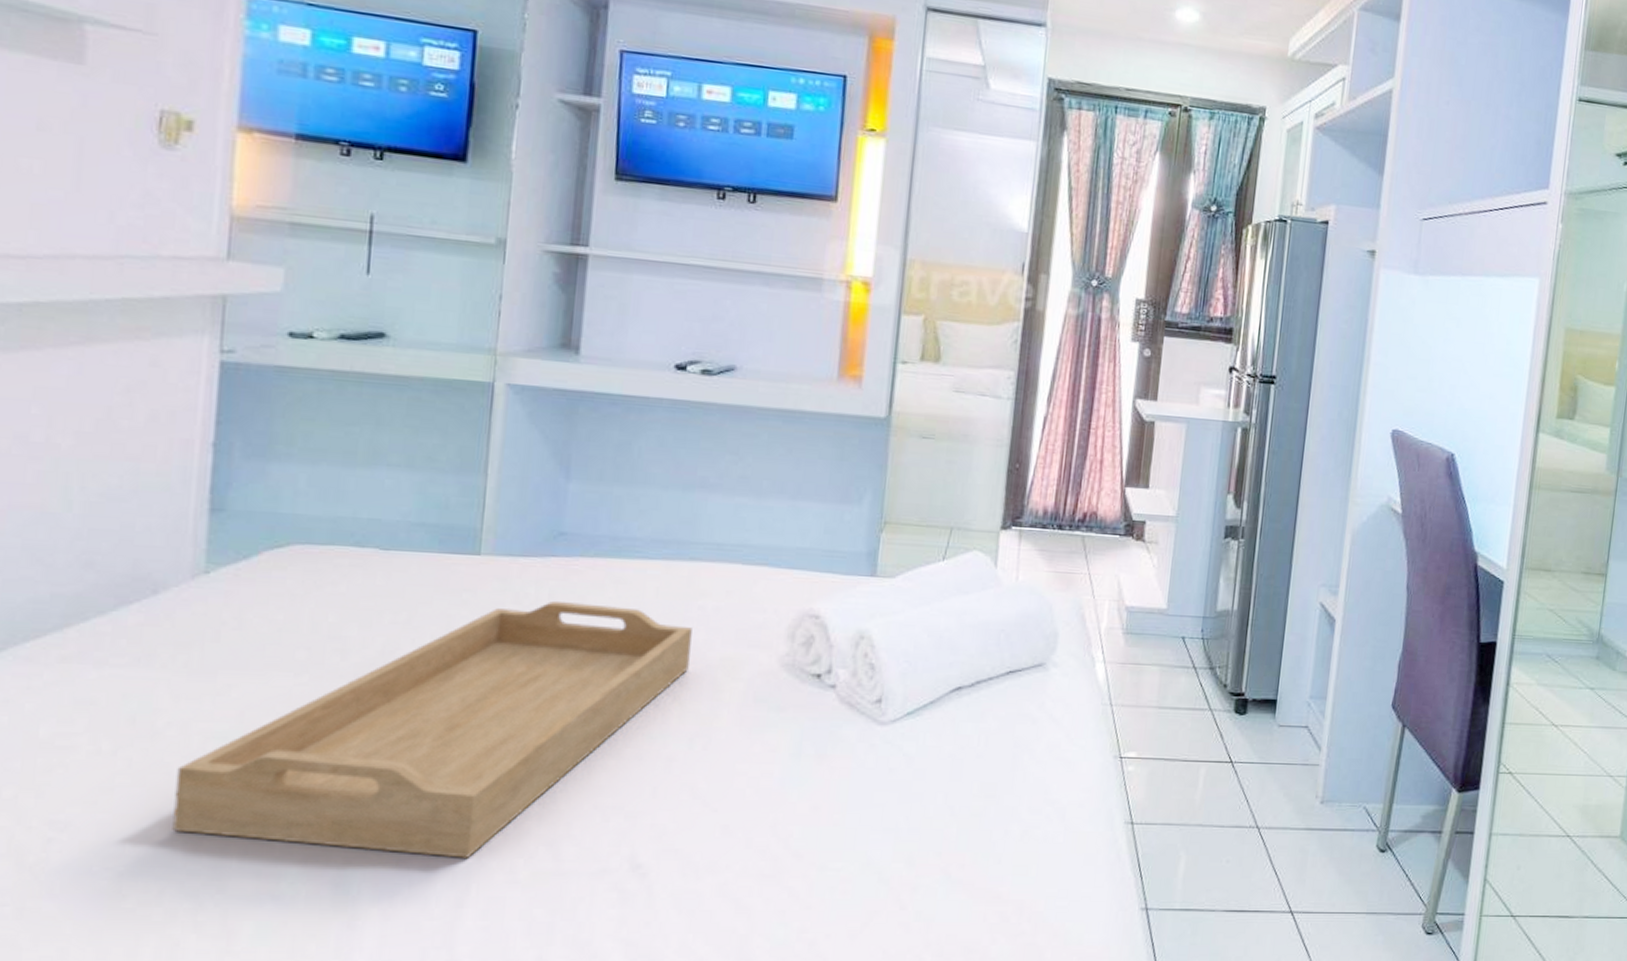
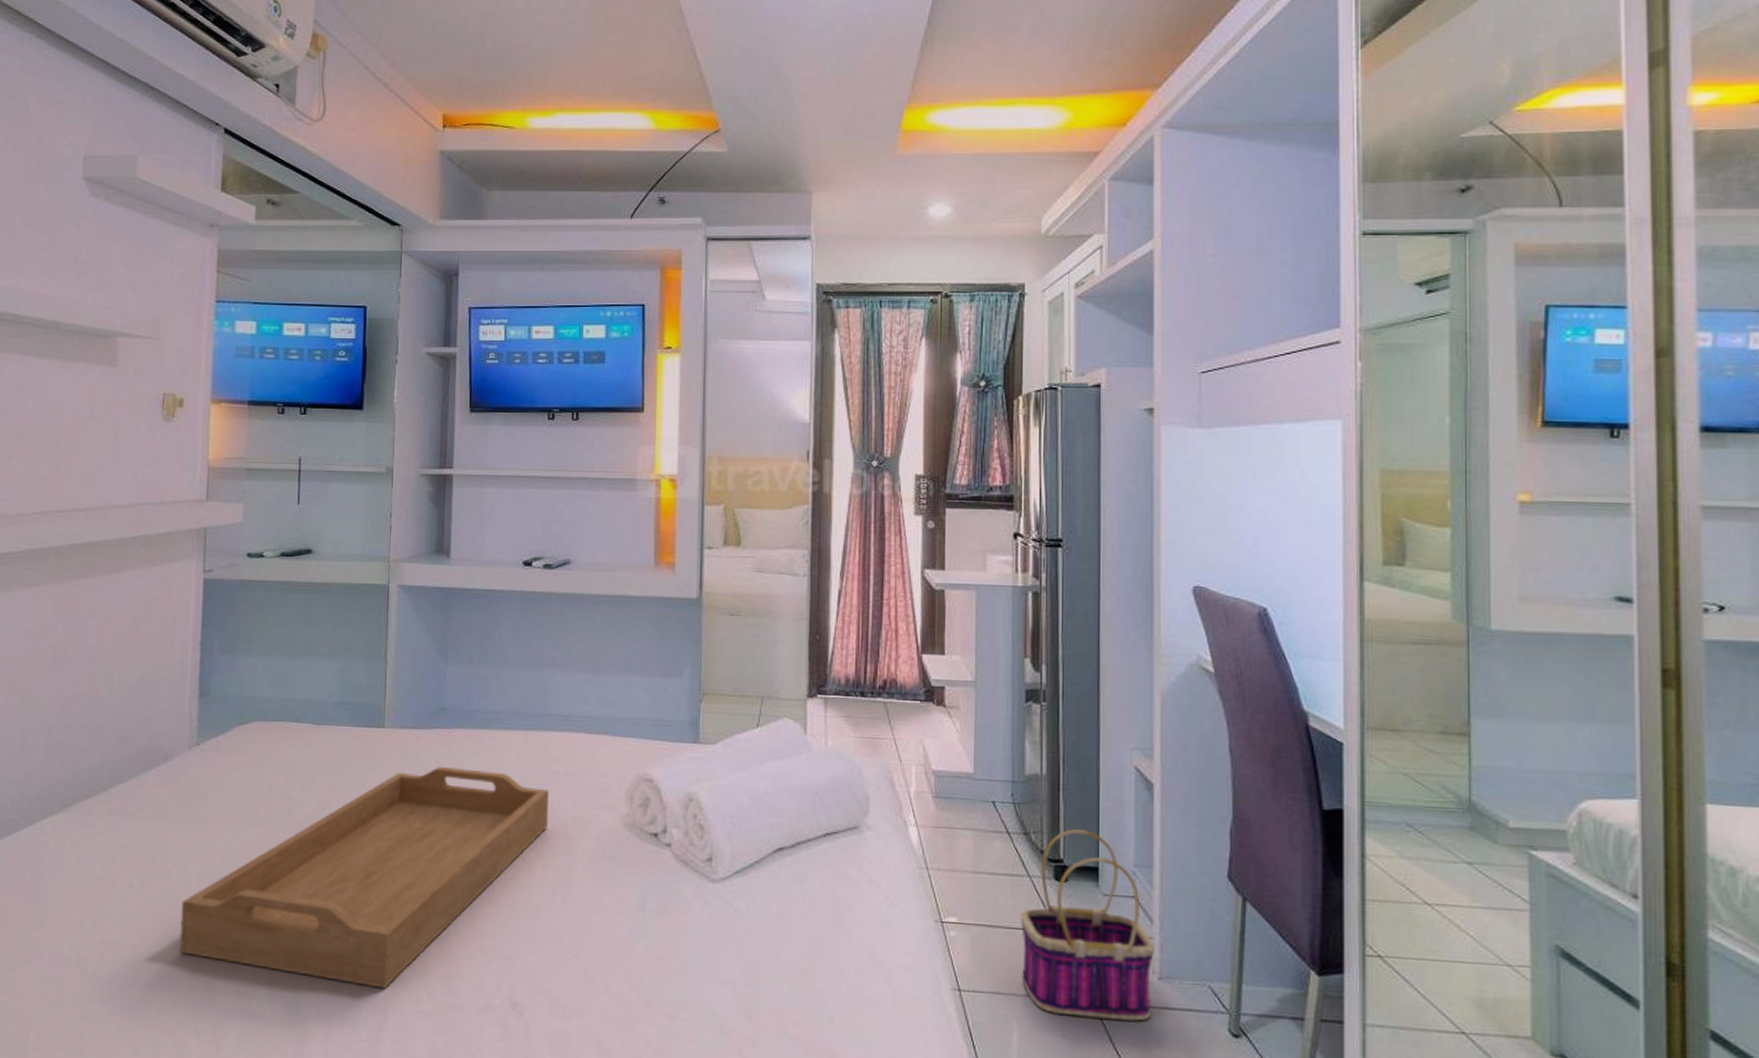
basket: none [1193,663,1320,843] -> present [1020,829,1154,1021]

